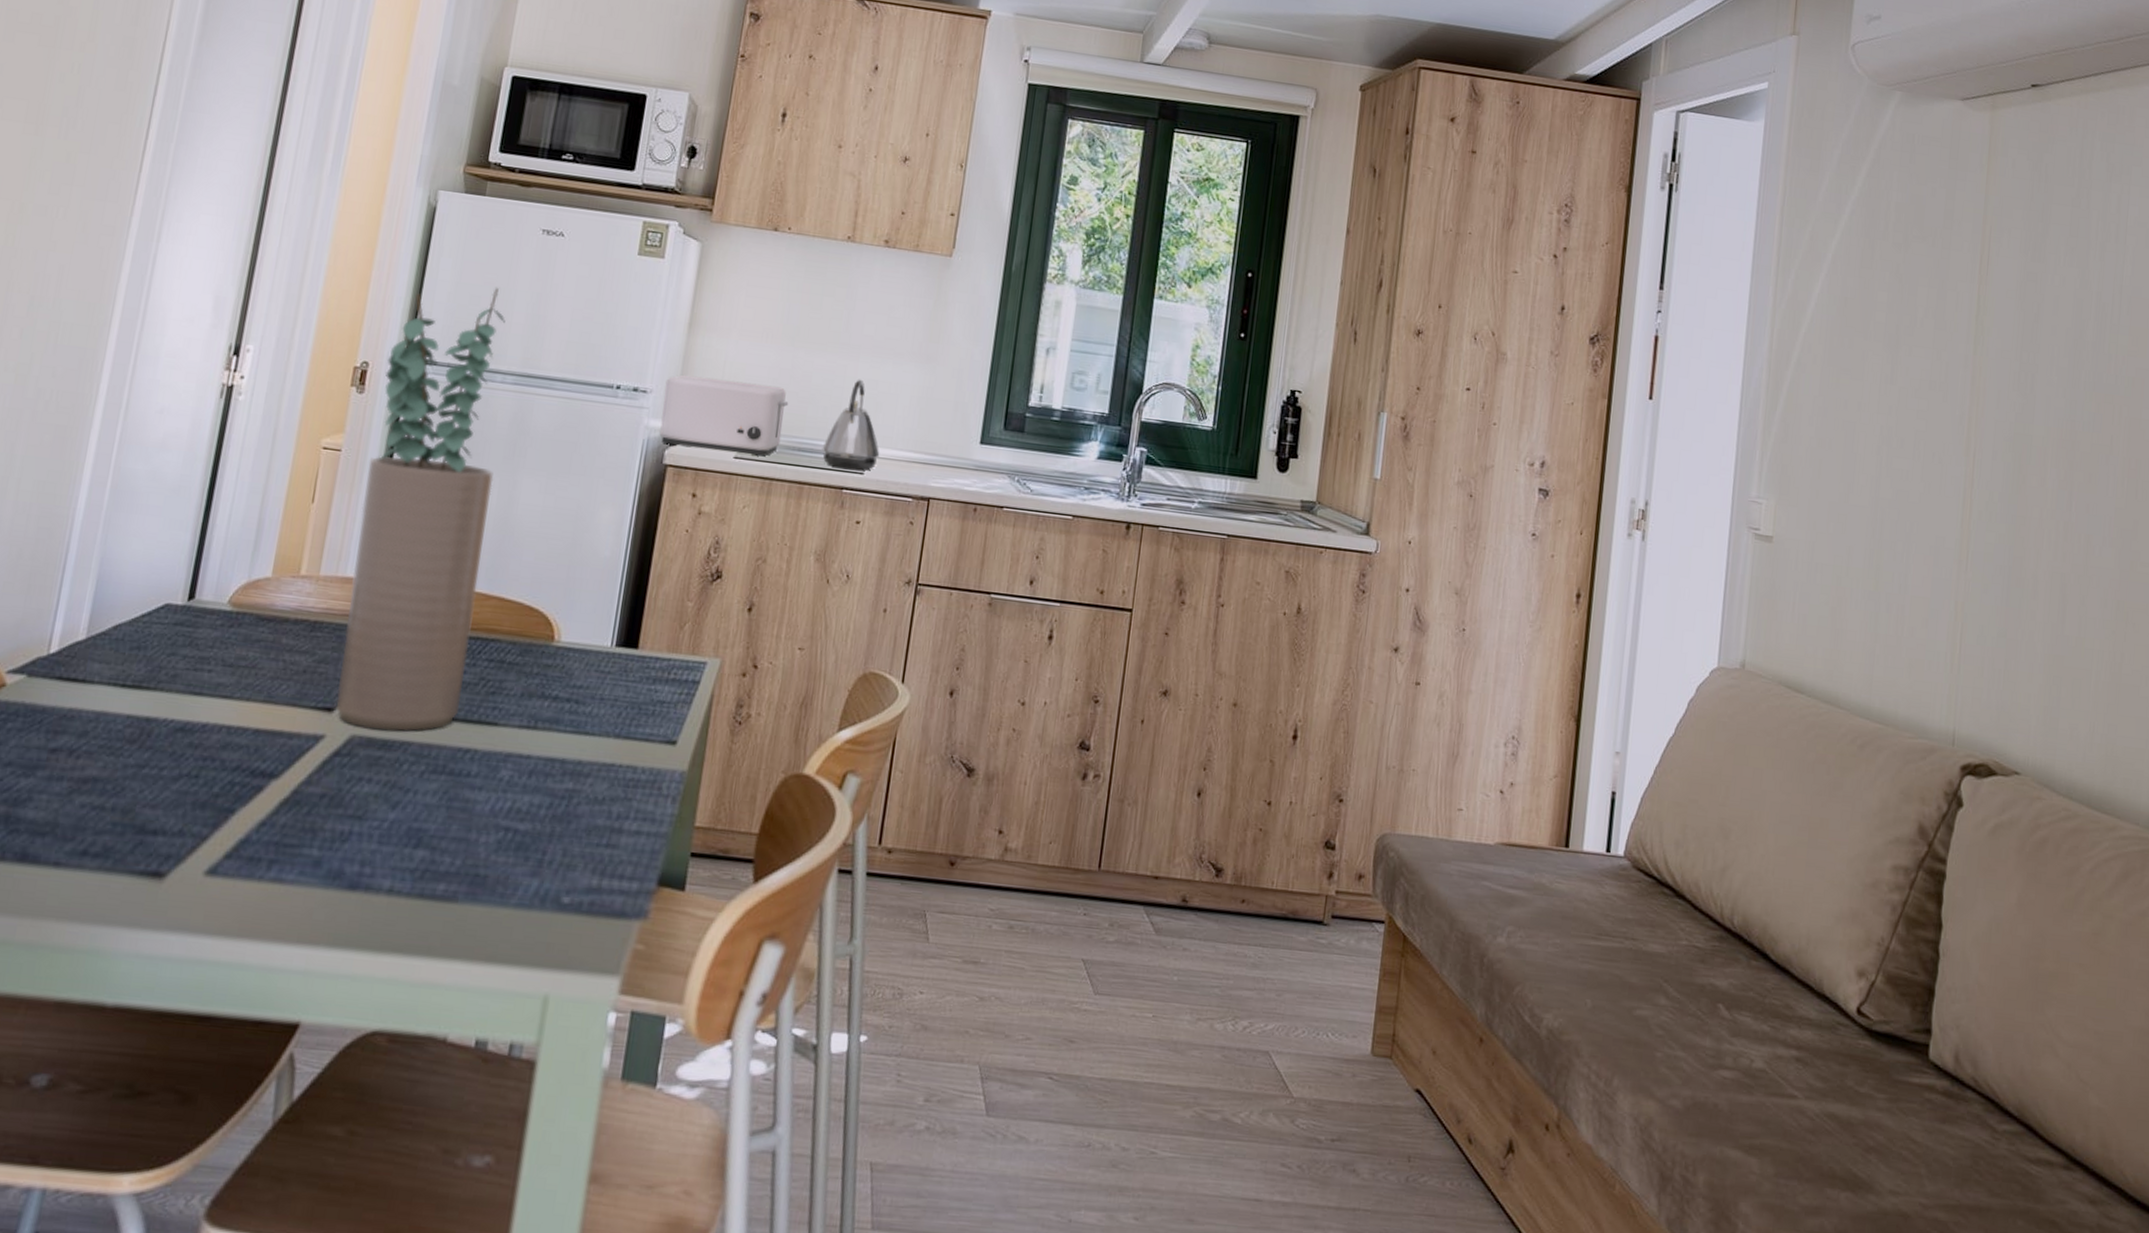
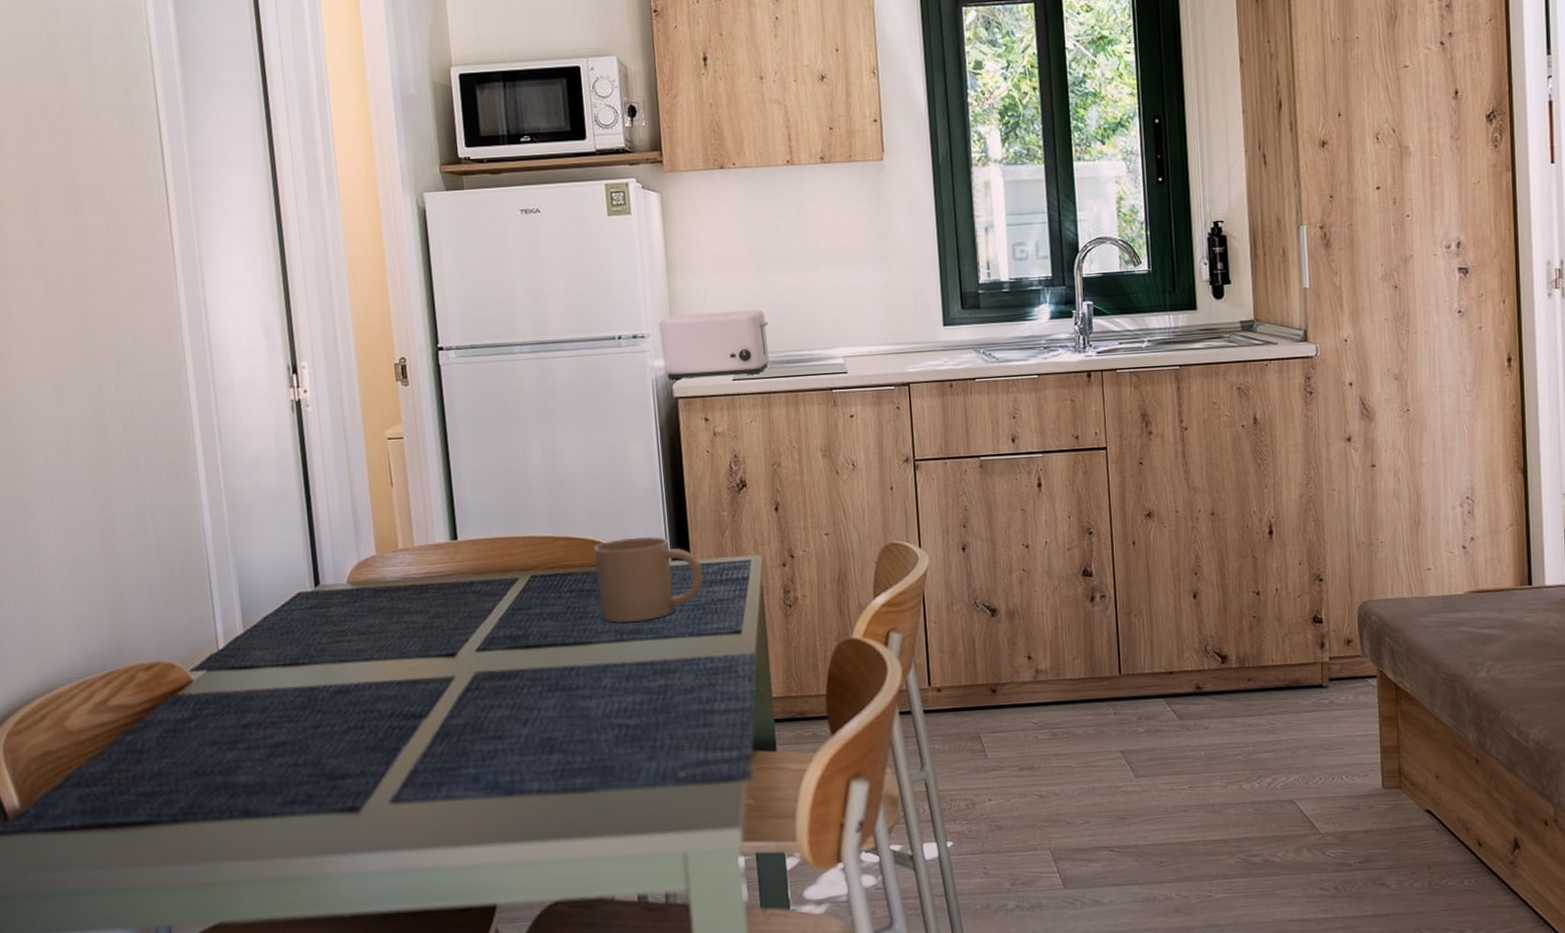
vase: present [335,287,505,731] -> none [421,269,556,665]
mug: none [517,610,649,711] -> present [594,536,703,623]
kettle: present [822,379,880,471] -> none [806,289,858,372]

